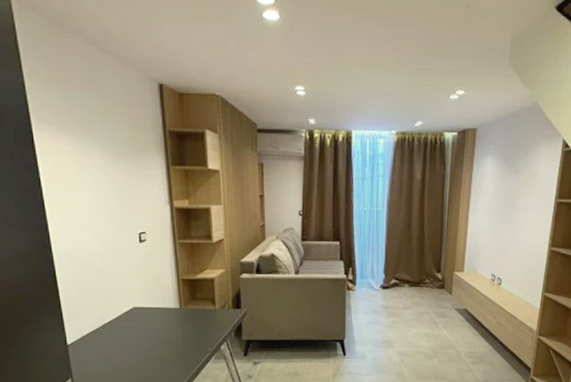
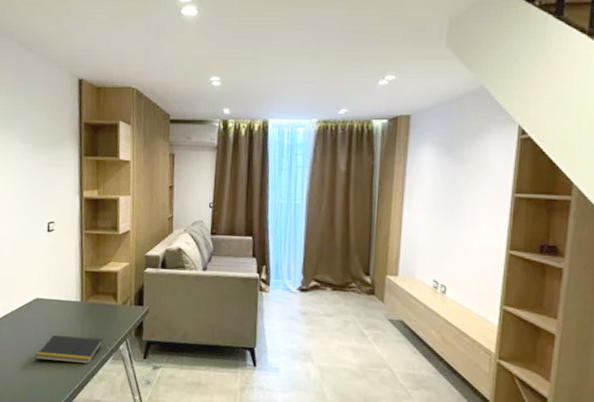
notepad: none [139,340,205,365] -> present [36,334,104,364]

